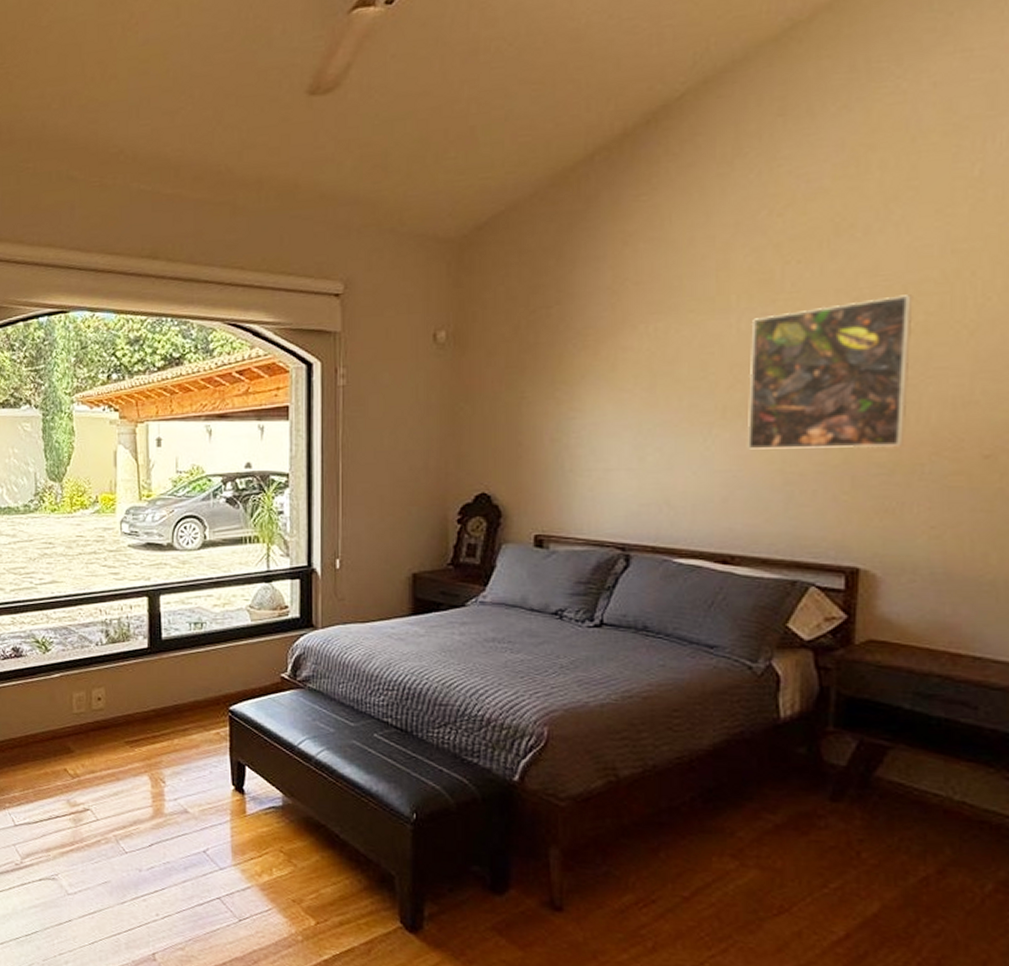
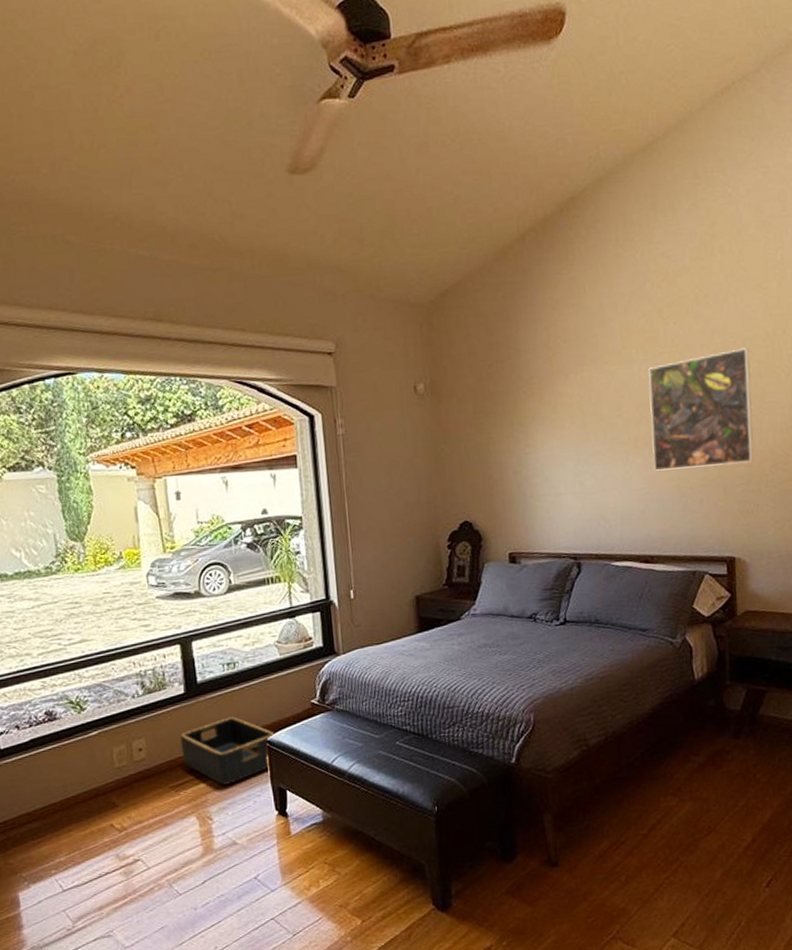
basket: none [140,679,239,749] -> present [180,717,275,785]

